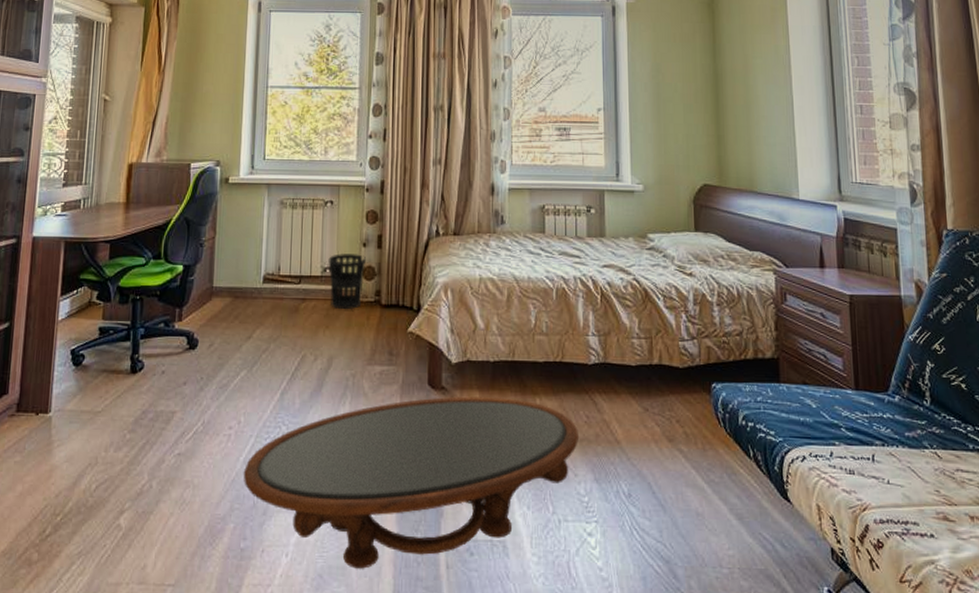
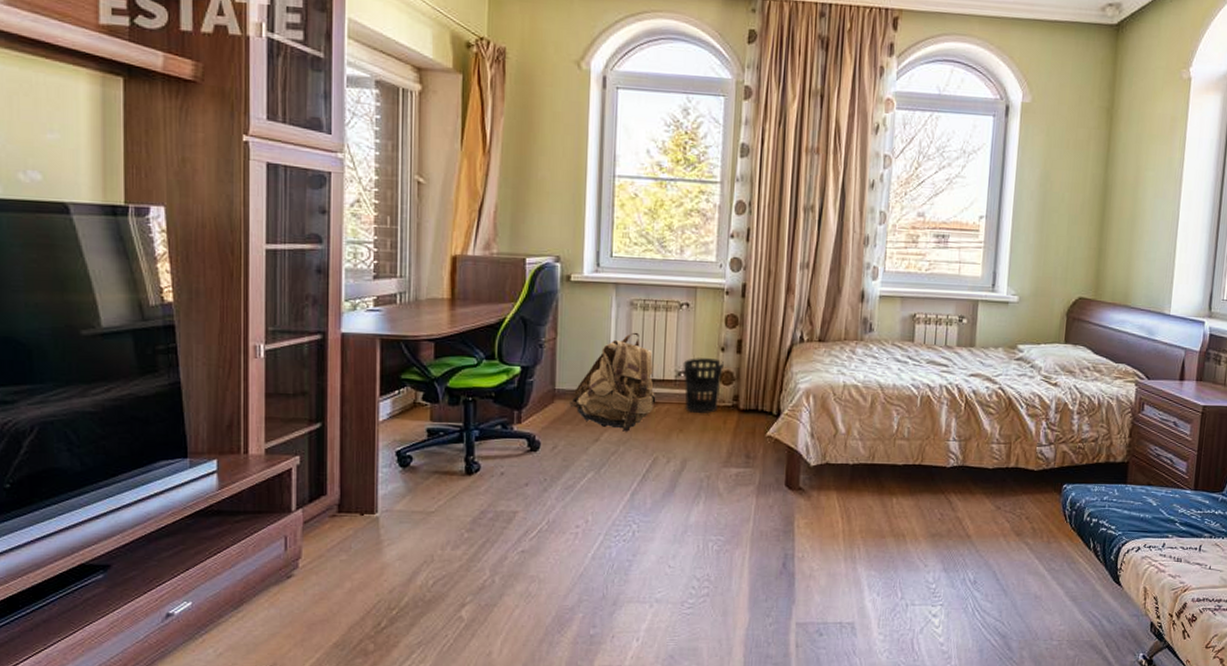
backpack: none [225,230,304,329] -> present [569,332,656,432]
coffee table: present [243,396,580,569] -> none [591,496,932,650]

